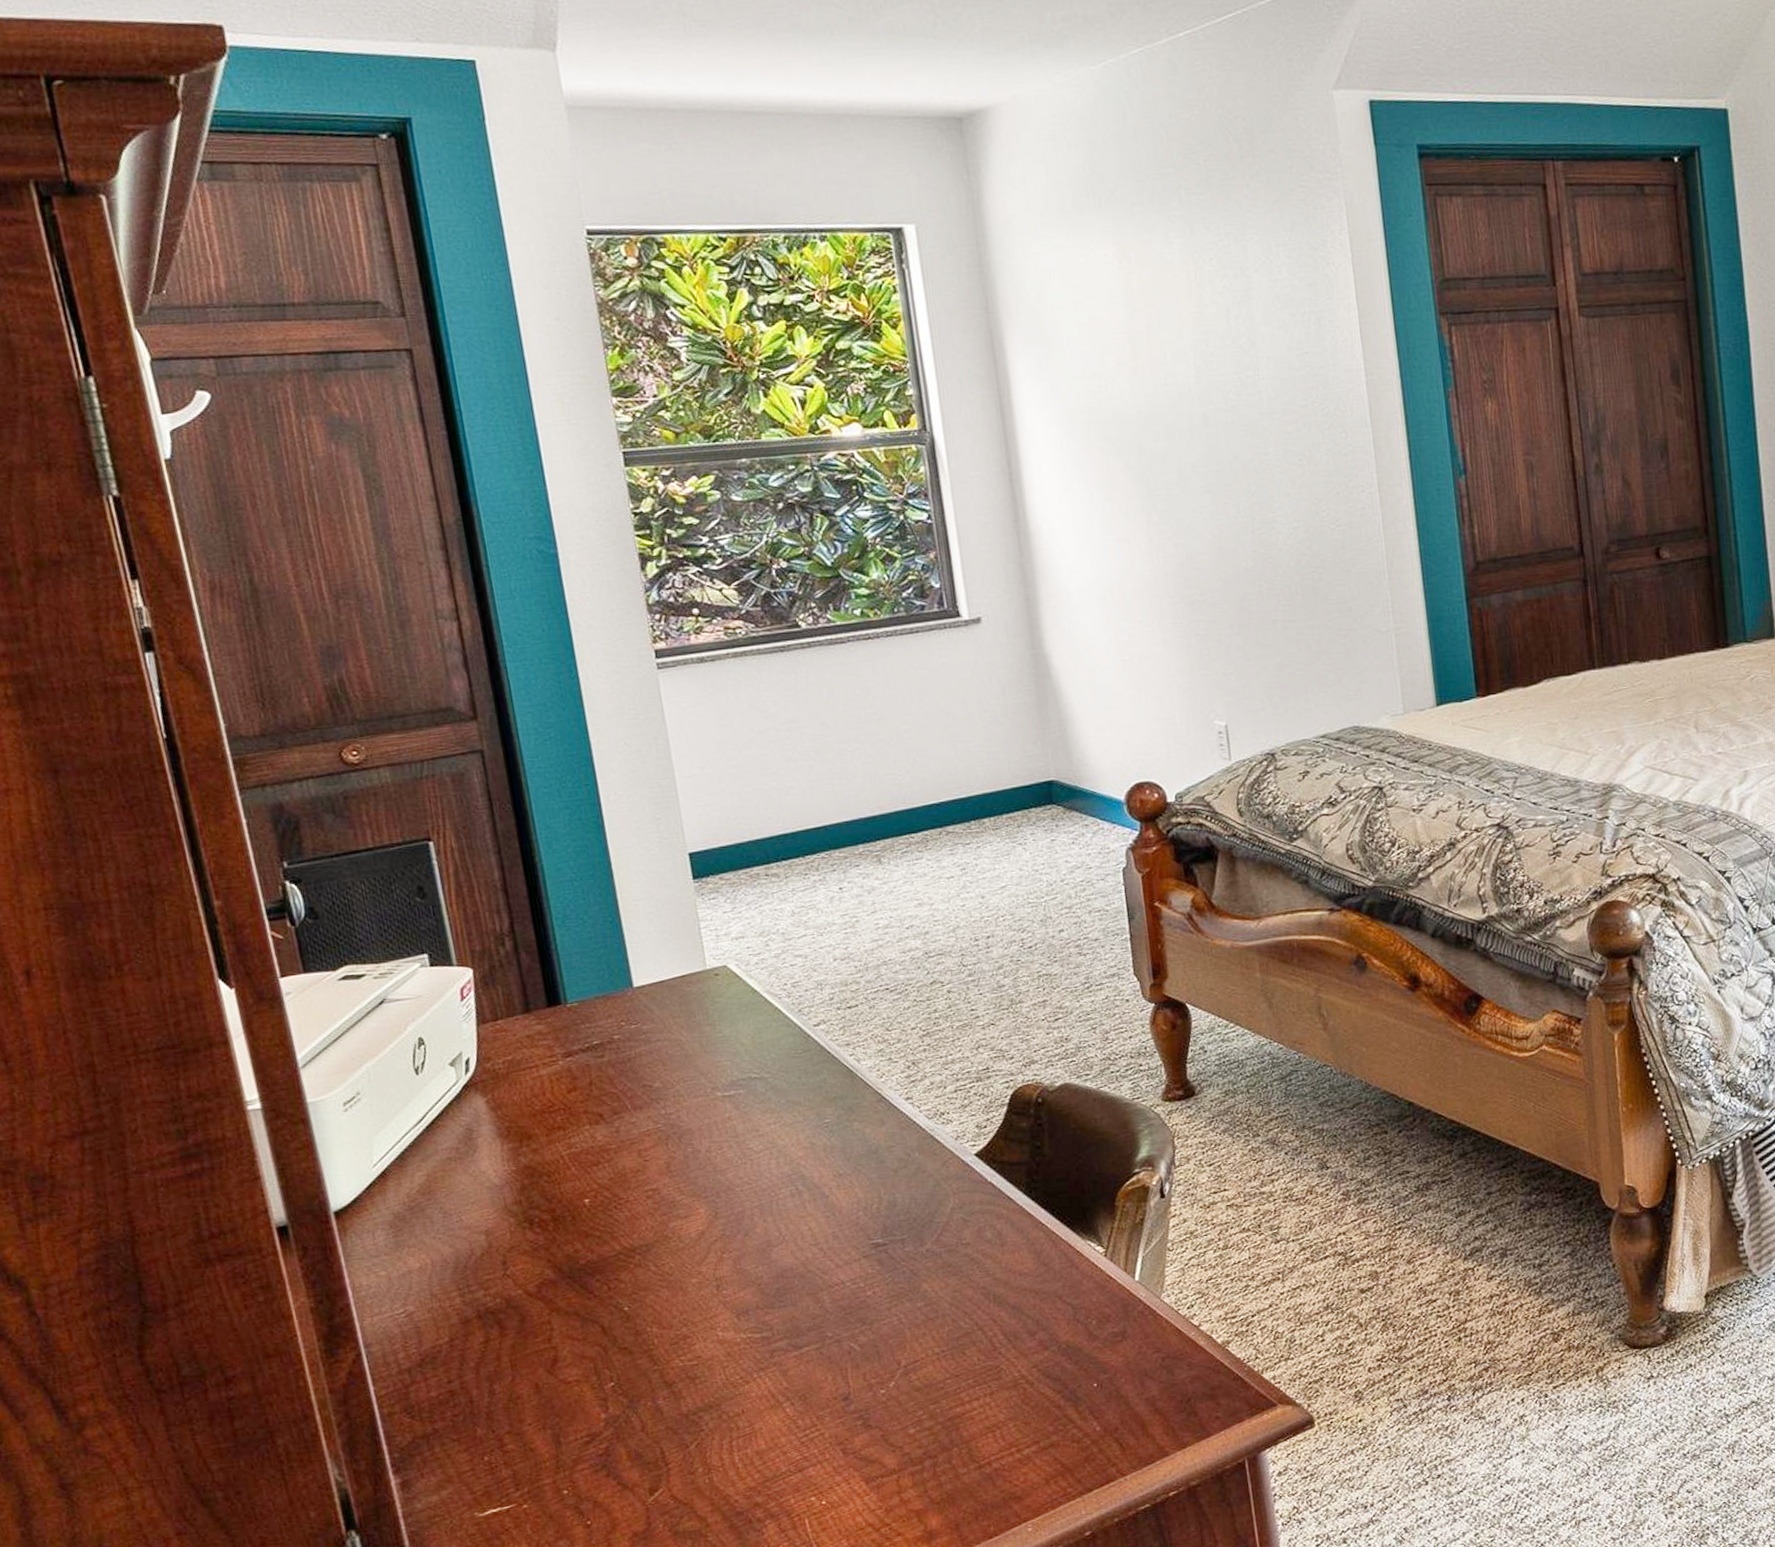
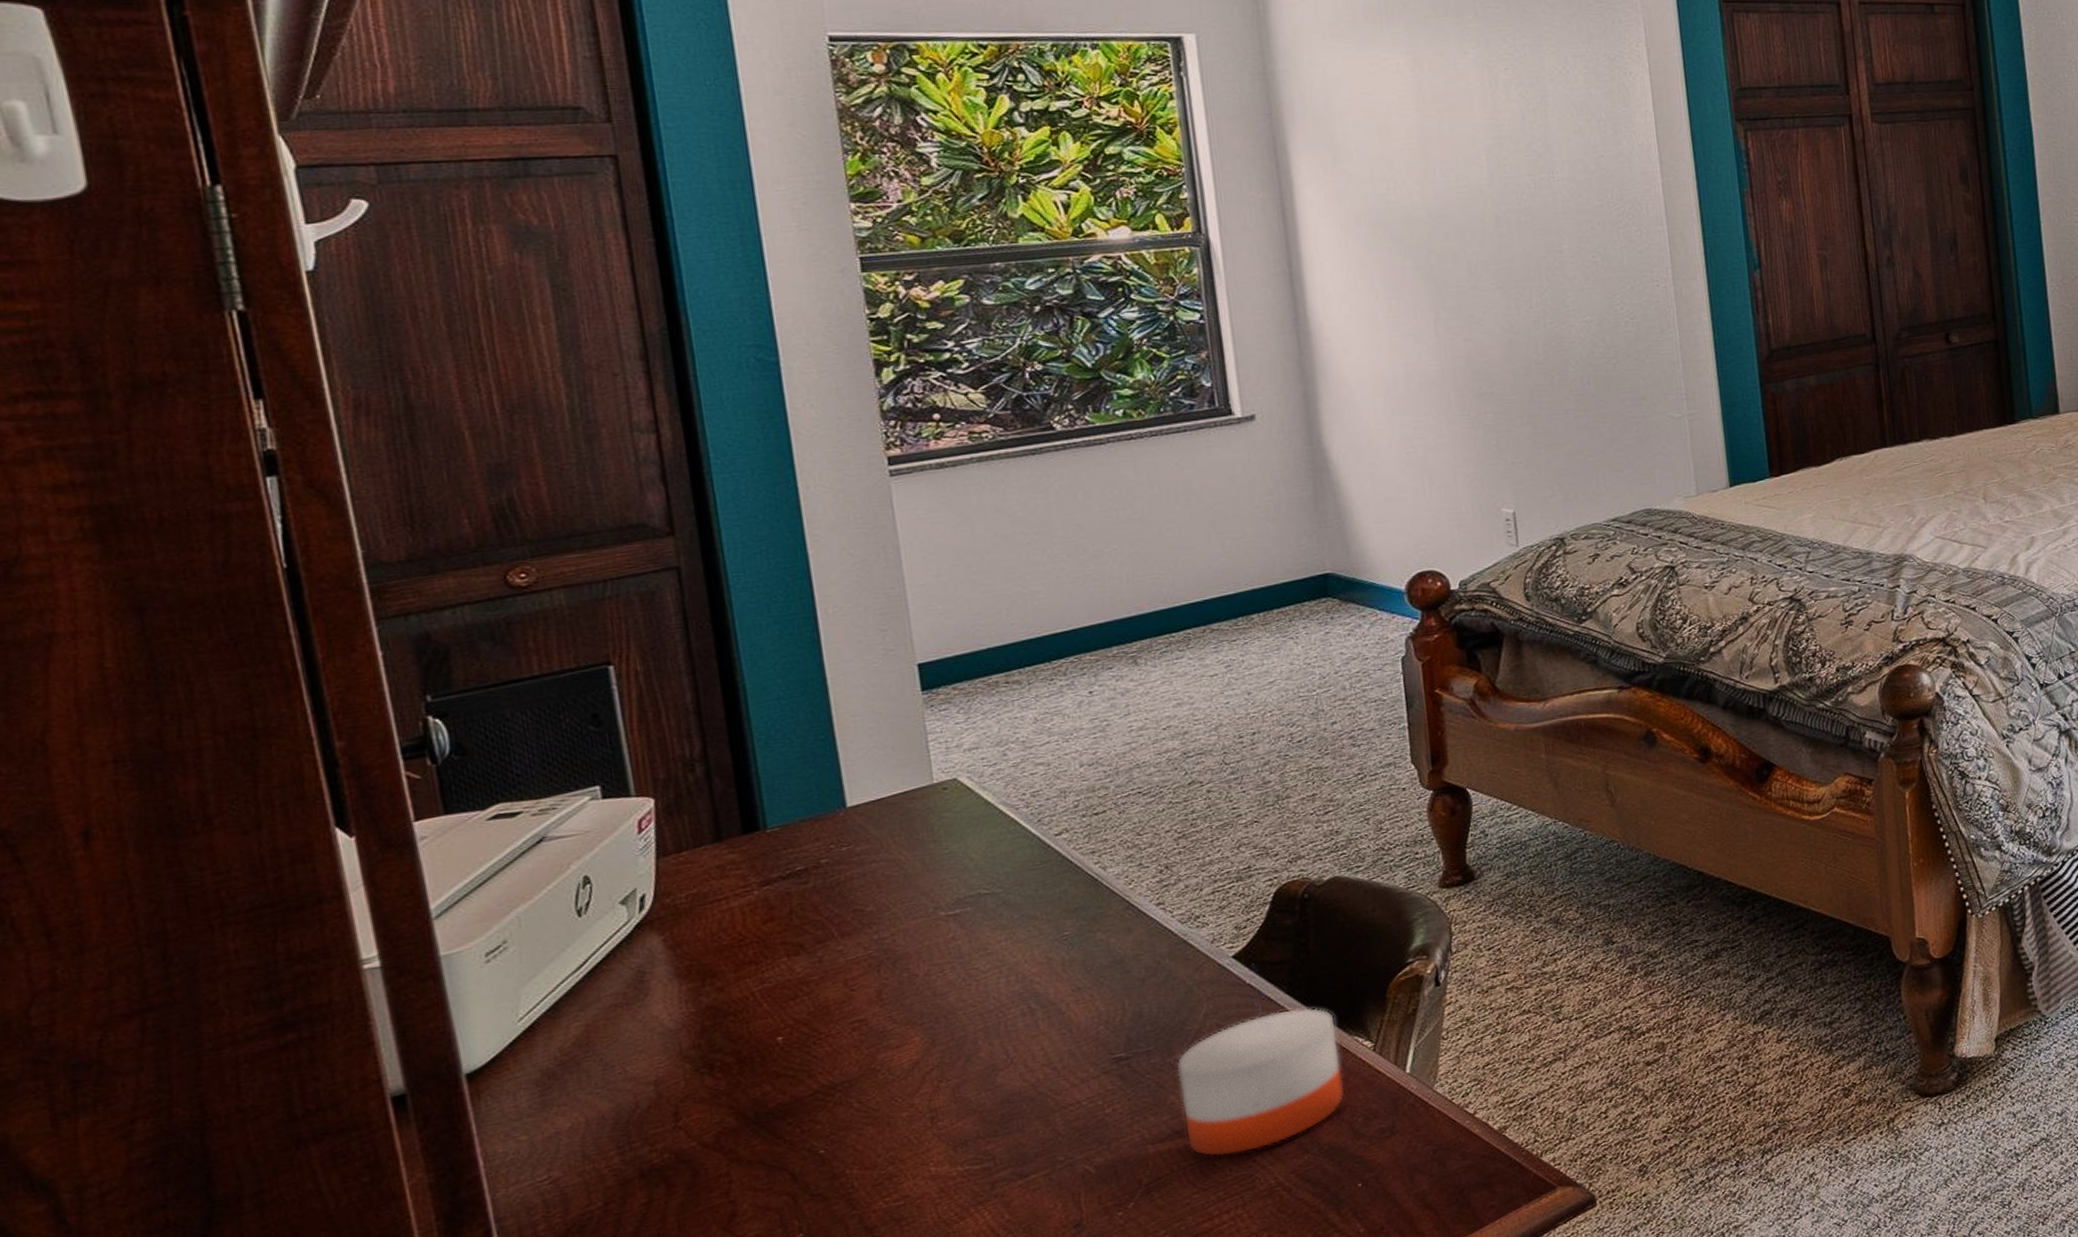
candle: none [927,1162,1080,1346] -> present [1176,963,1345,1157]

